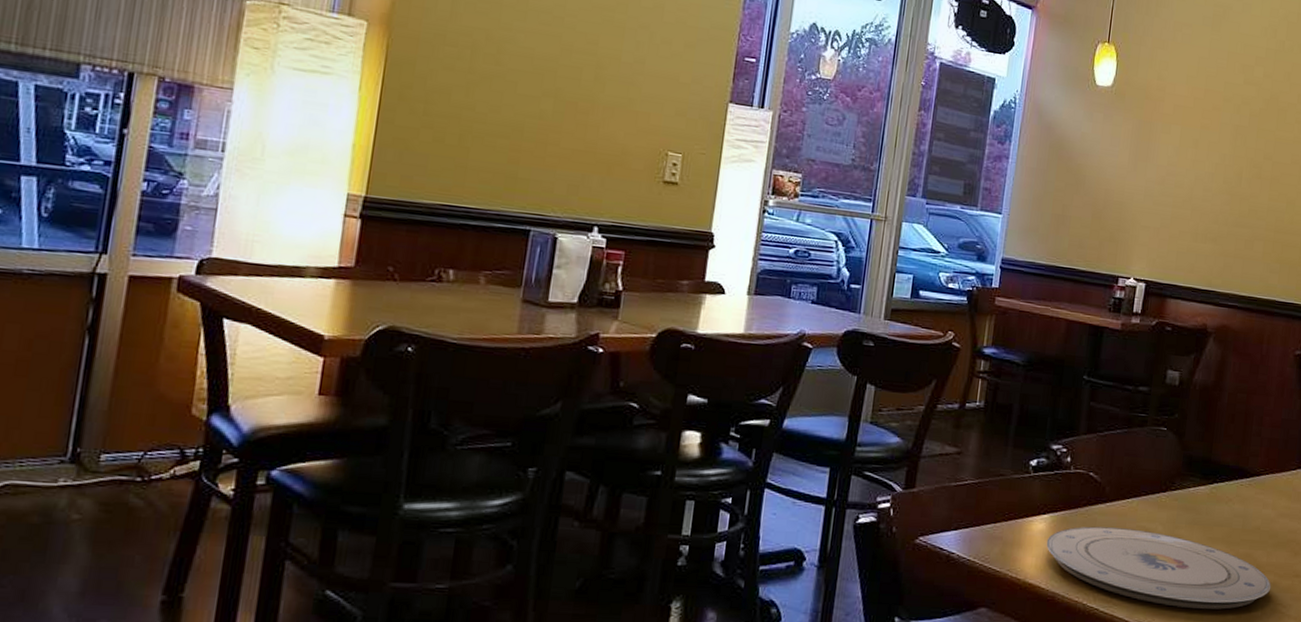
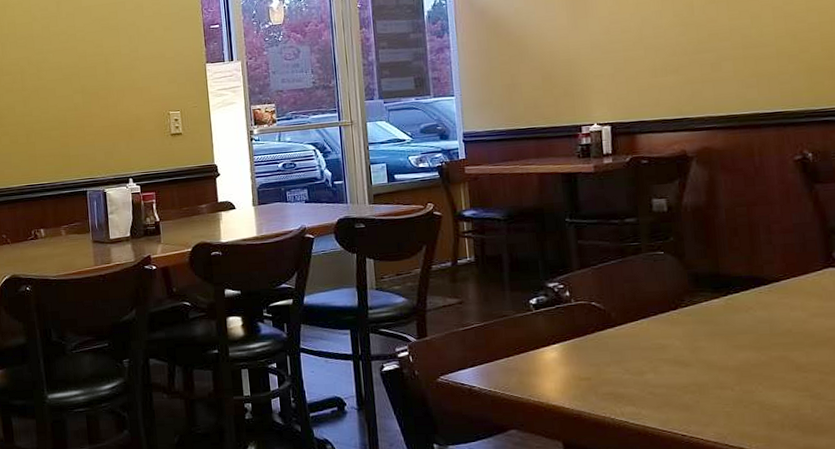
plate: present [1046,526,1272,610] -> none [561,347,819,413]

